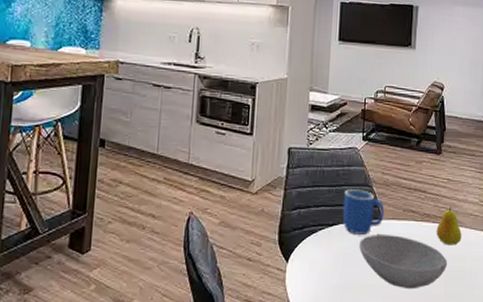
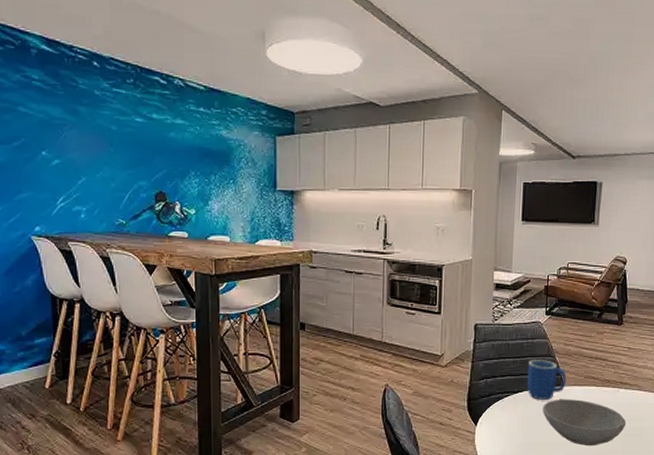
fruit: present [436,206,462,246] -> none [615,372,641,407]

